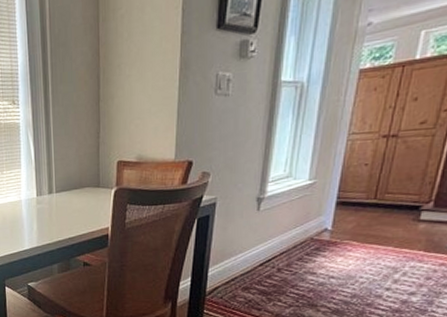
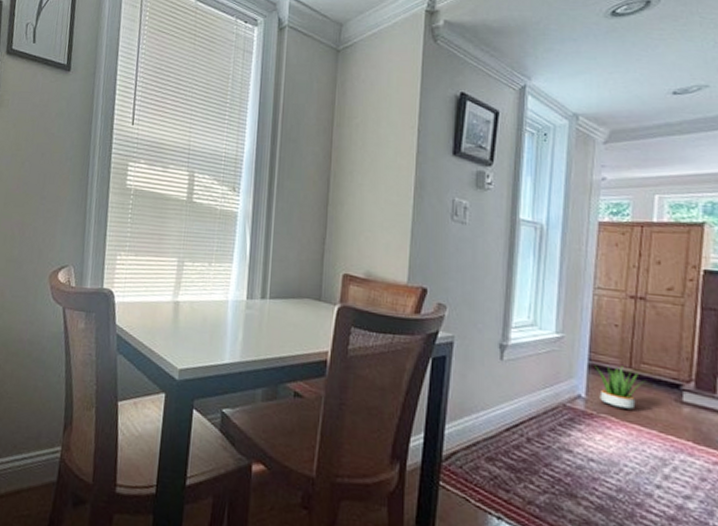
potted plant: none [342,199,388,235] -> present [595,364,646,410]

